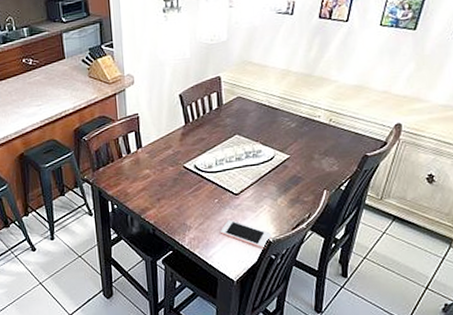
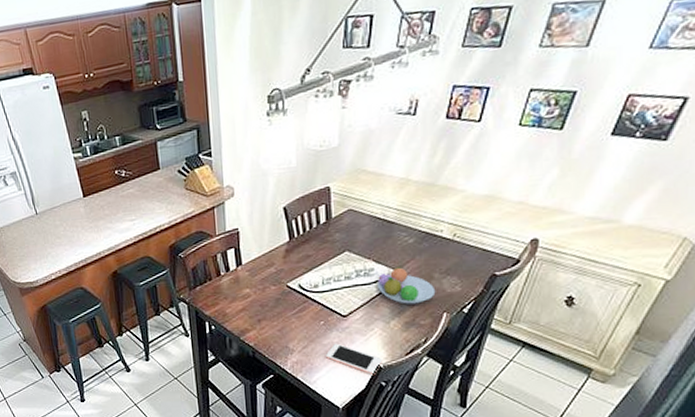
fruit bowl: none [265,149,316,183] -> present [378,267,436,304]

